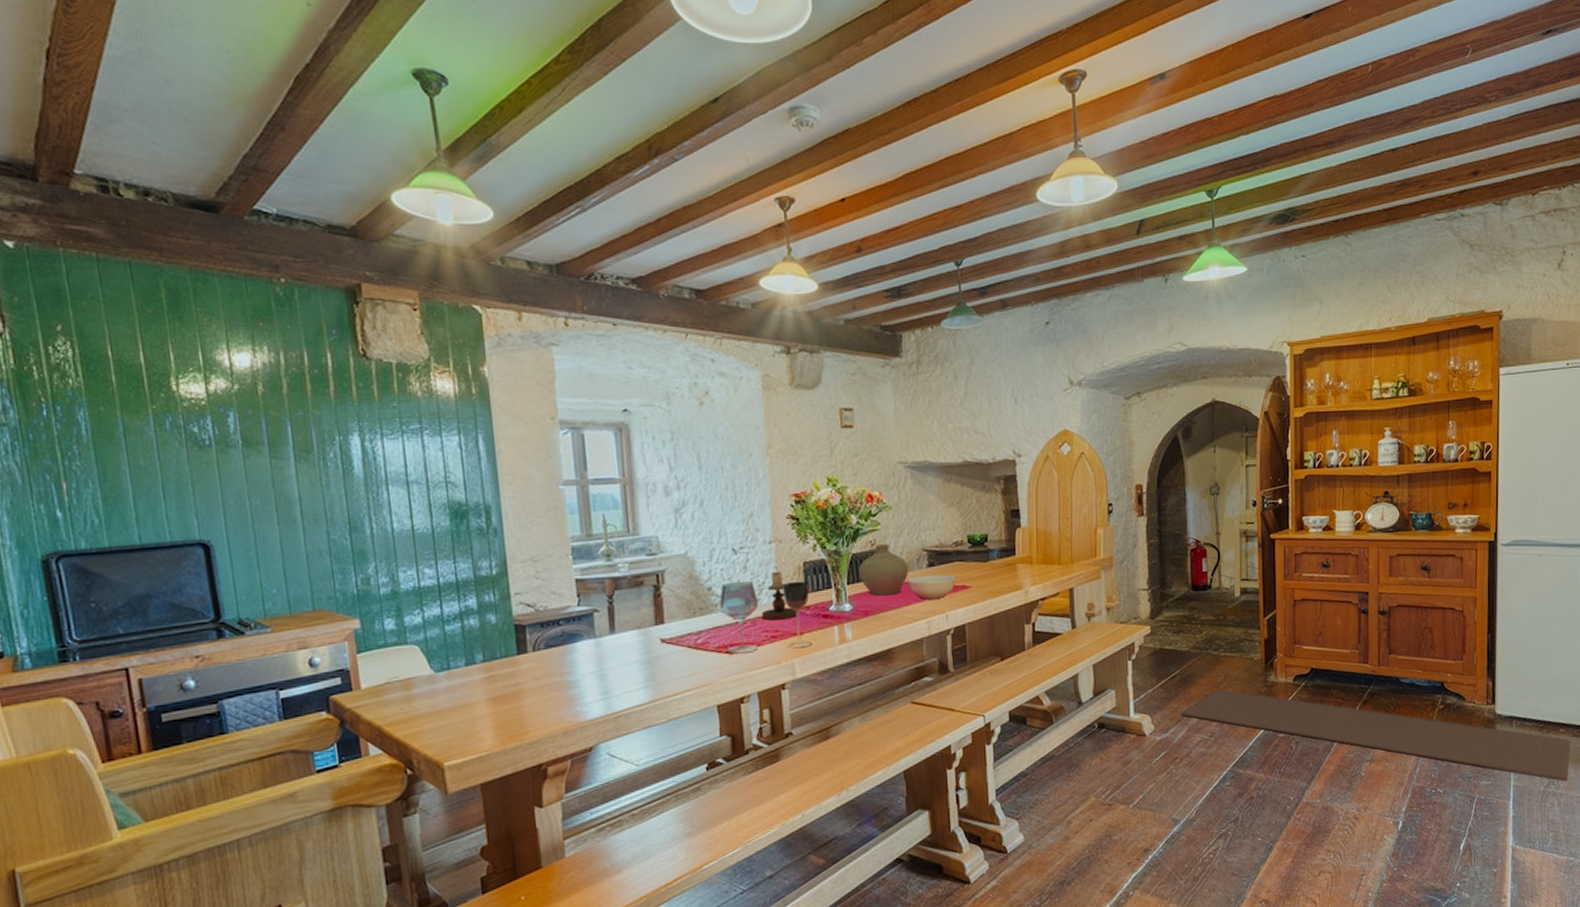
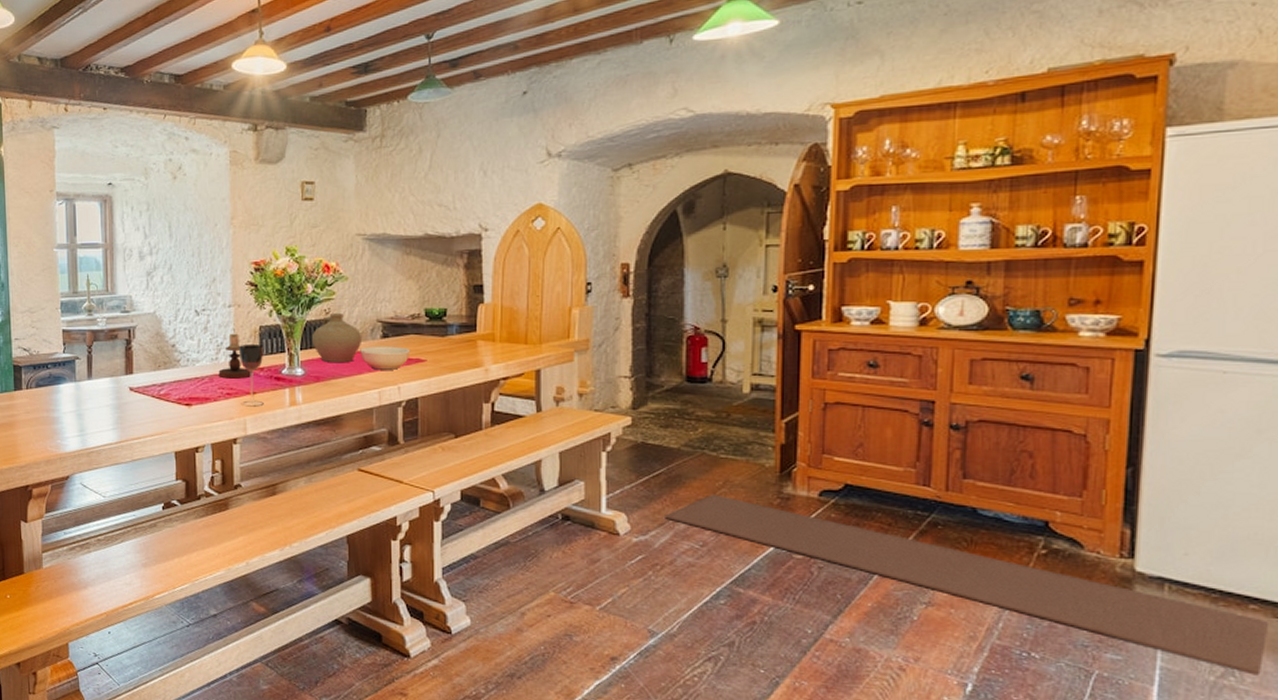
wine glass: present [719,580,759,654] -> none [181,340,217,407]

